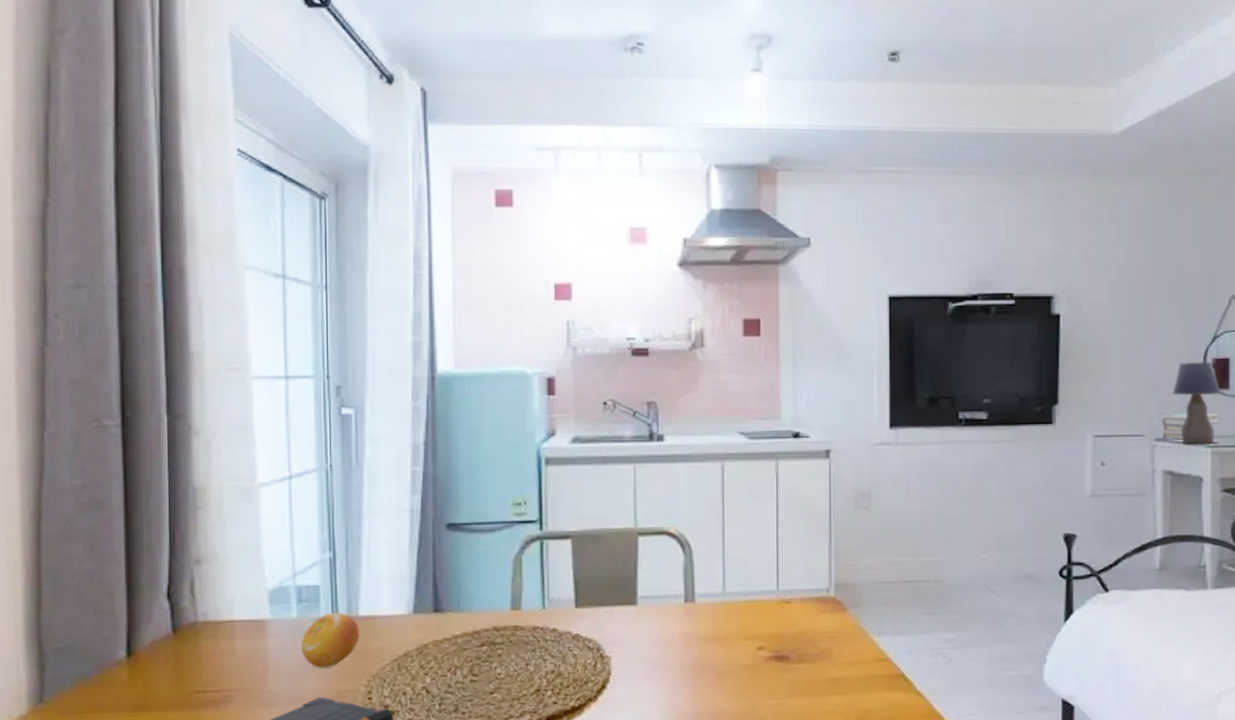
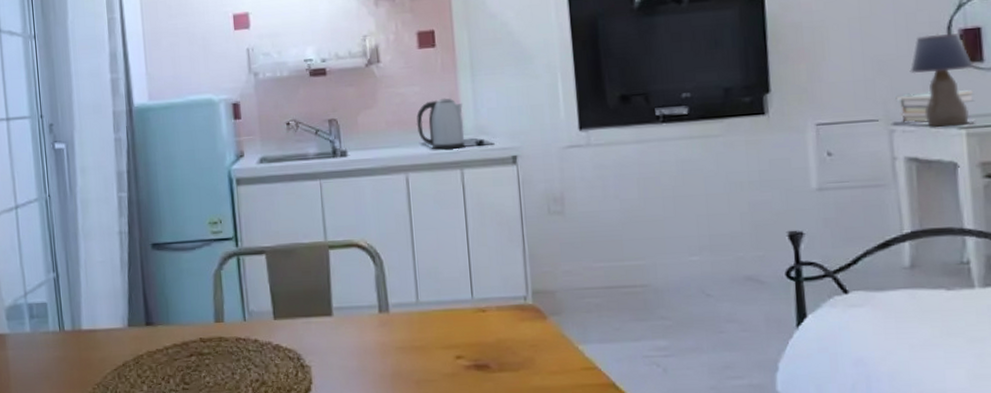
fruit: present [301,612,360,668] -> none [35,326,84,377]
kettle: none [735,388,782,441] -> present [416,98,466,150]

